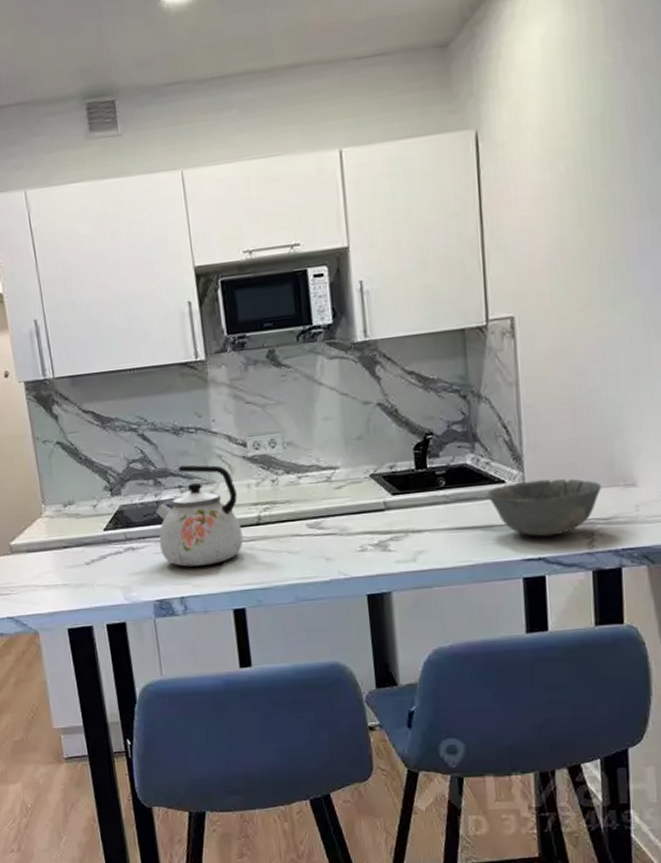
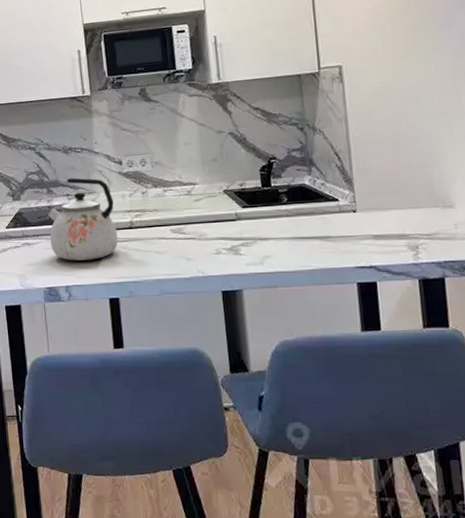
bowl: present [487,478,601,537] -> none [323,199,423,248]

